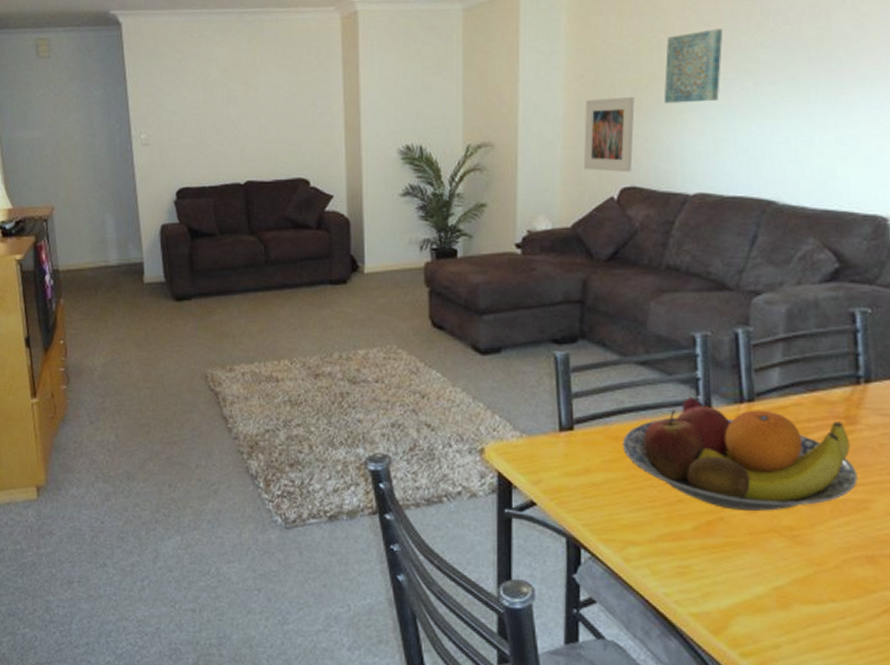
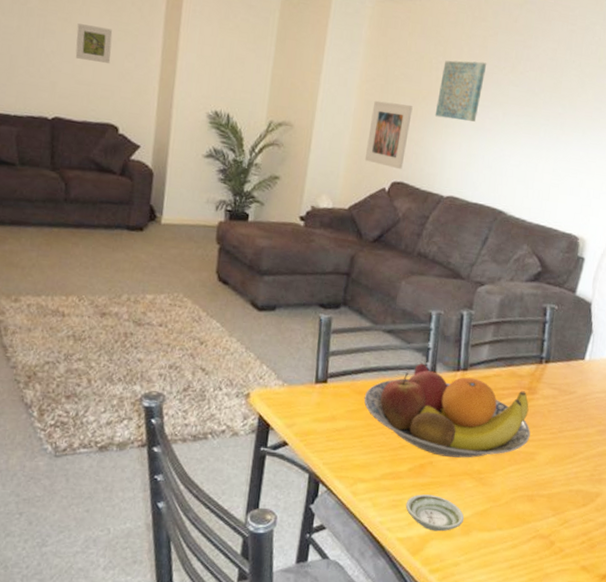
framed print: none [258,83,294,119] -> present [75,23,113,64]
saucer: none [695,558,779,605] -> present [405,494,465,532]

